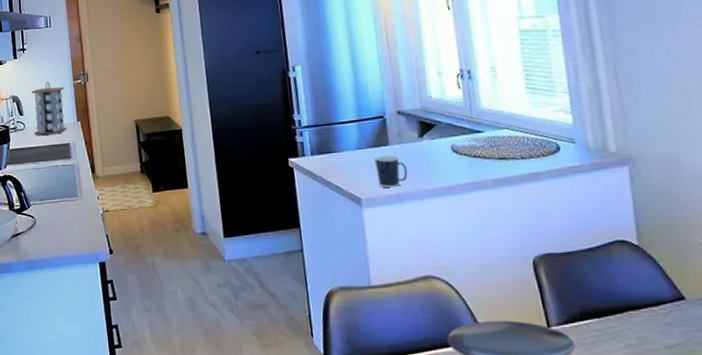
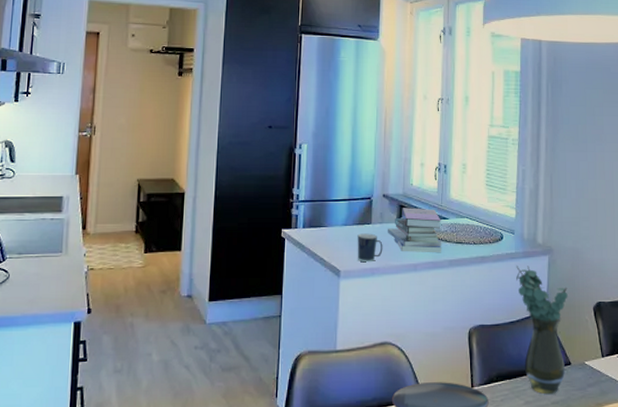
spice rack: present [31,81,67,136] -> none [24,129,68,186]
books: none [408,122,482,174] -> present [387,208,442,253]
vase: none [584,180,679,337] -> present [516,266,568,395]

